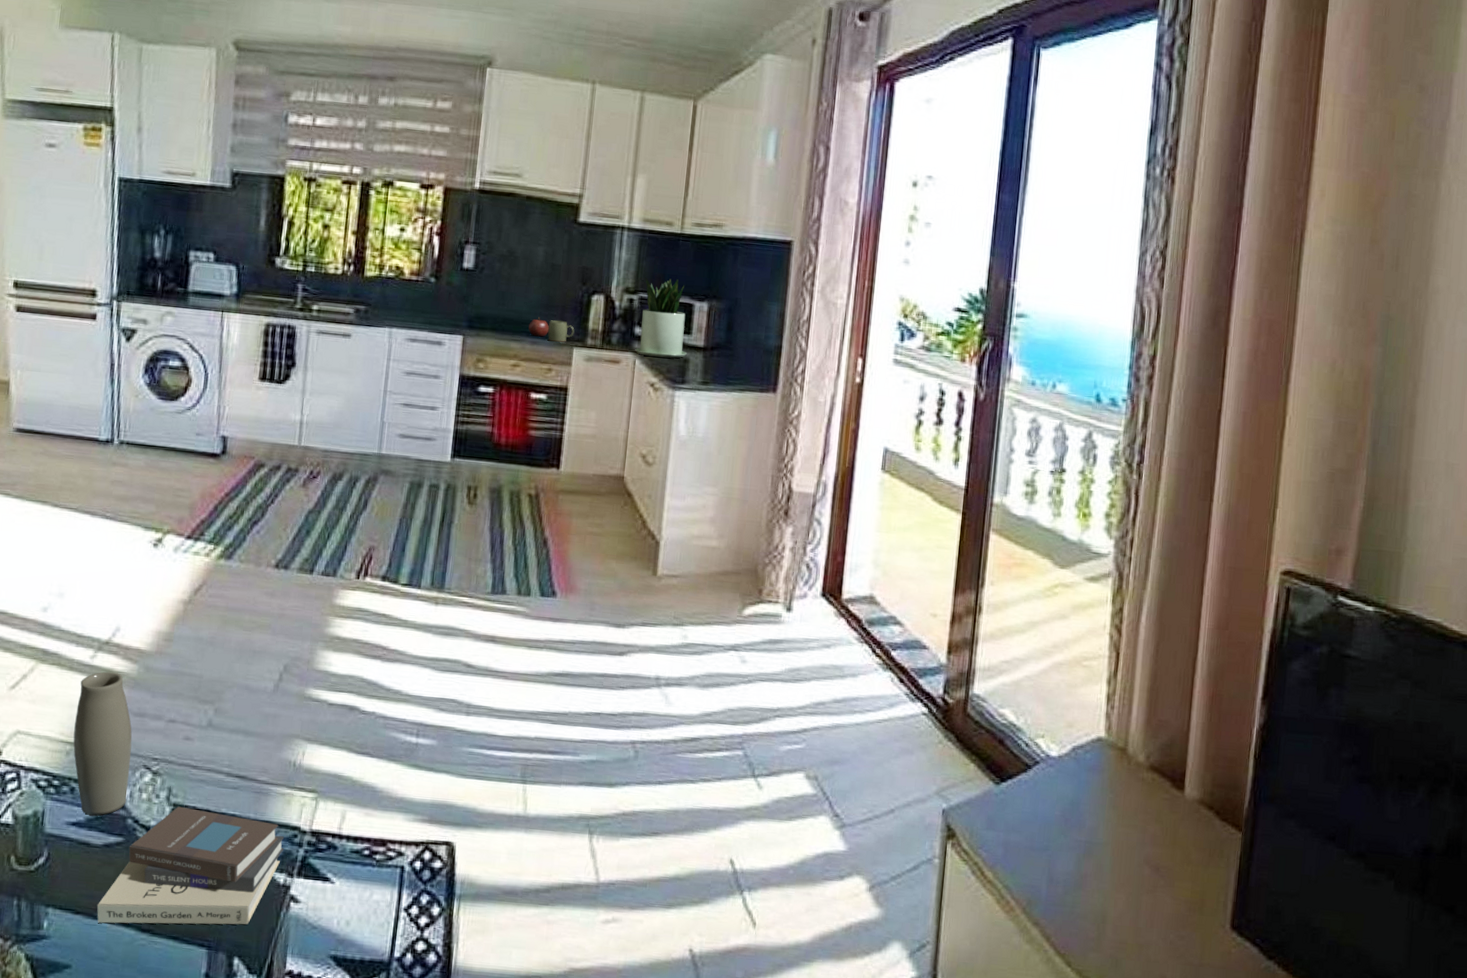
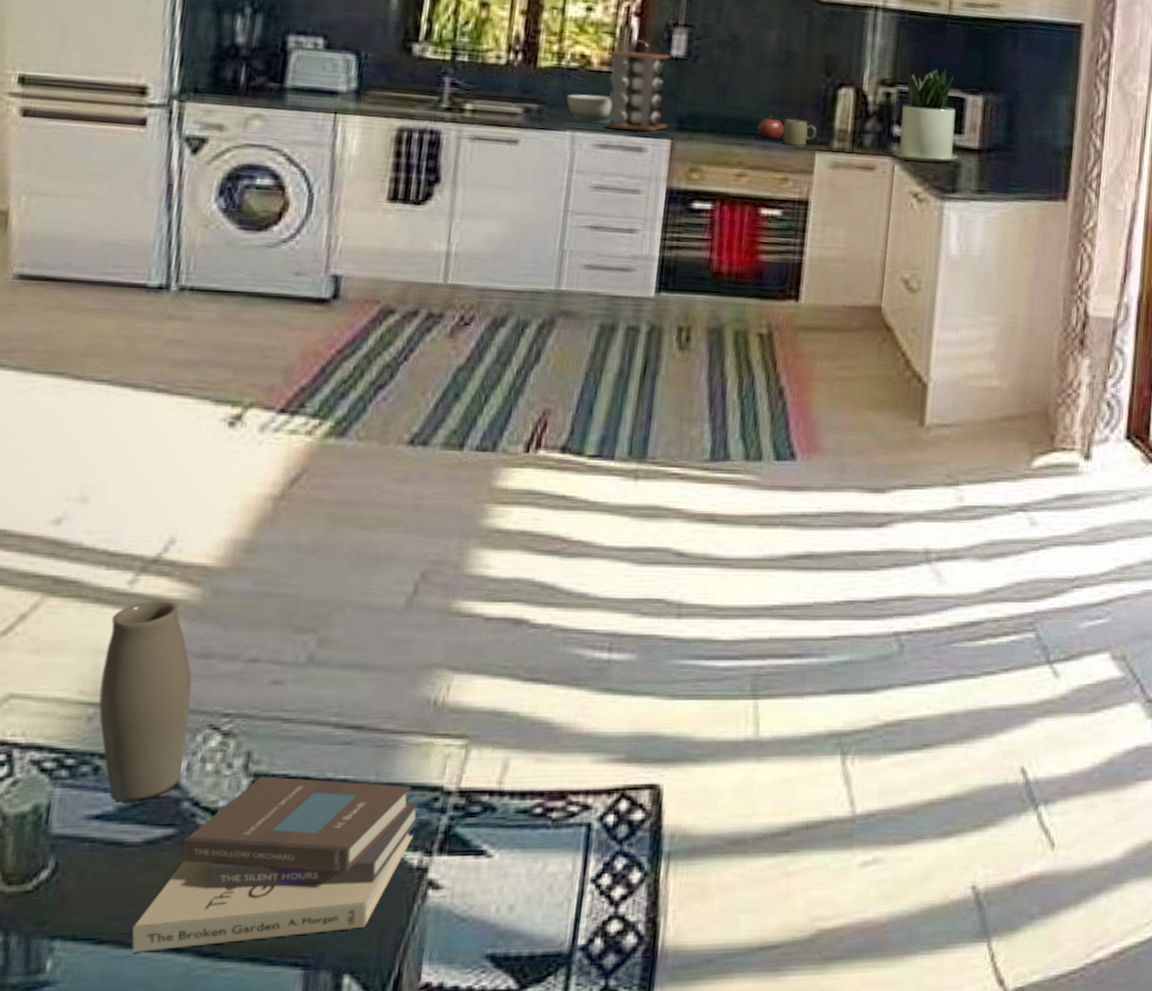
bowl: none [385,298,419,321] -> present [566,94,612,122]
spice rack: none [413,254,463,329] -> present [603,39,671,132]

